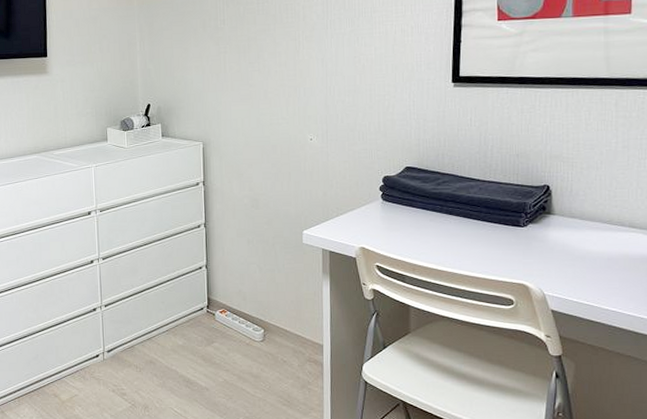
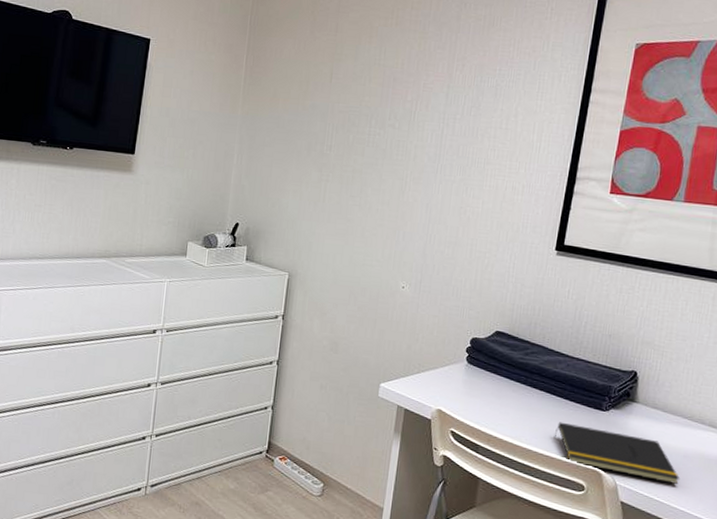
notepad: none [476,243,608,287] -> present [554,422,681,484]

